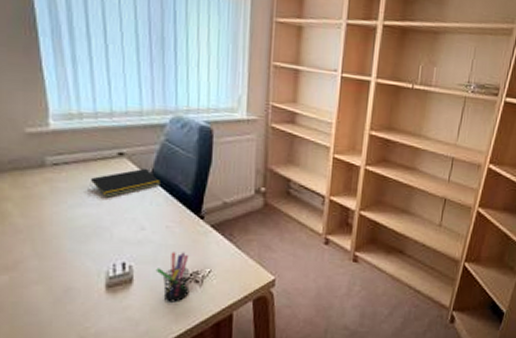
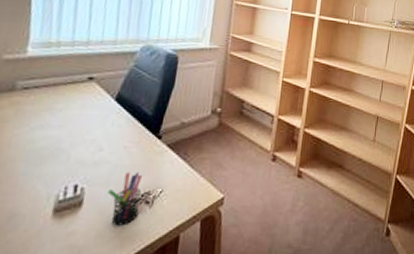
notepad: present [90,168,160,198] -> none [55,91,125,119]

